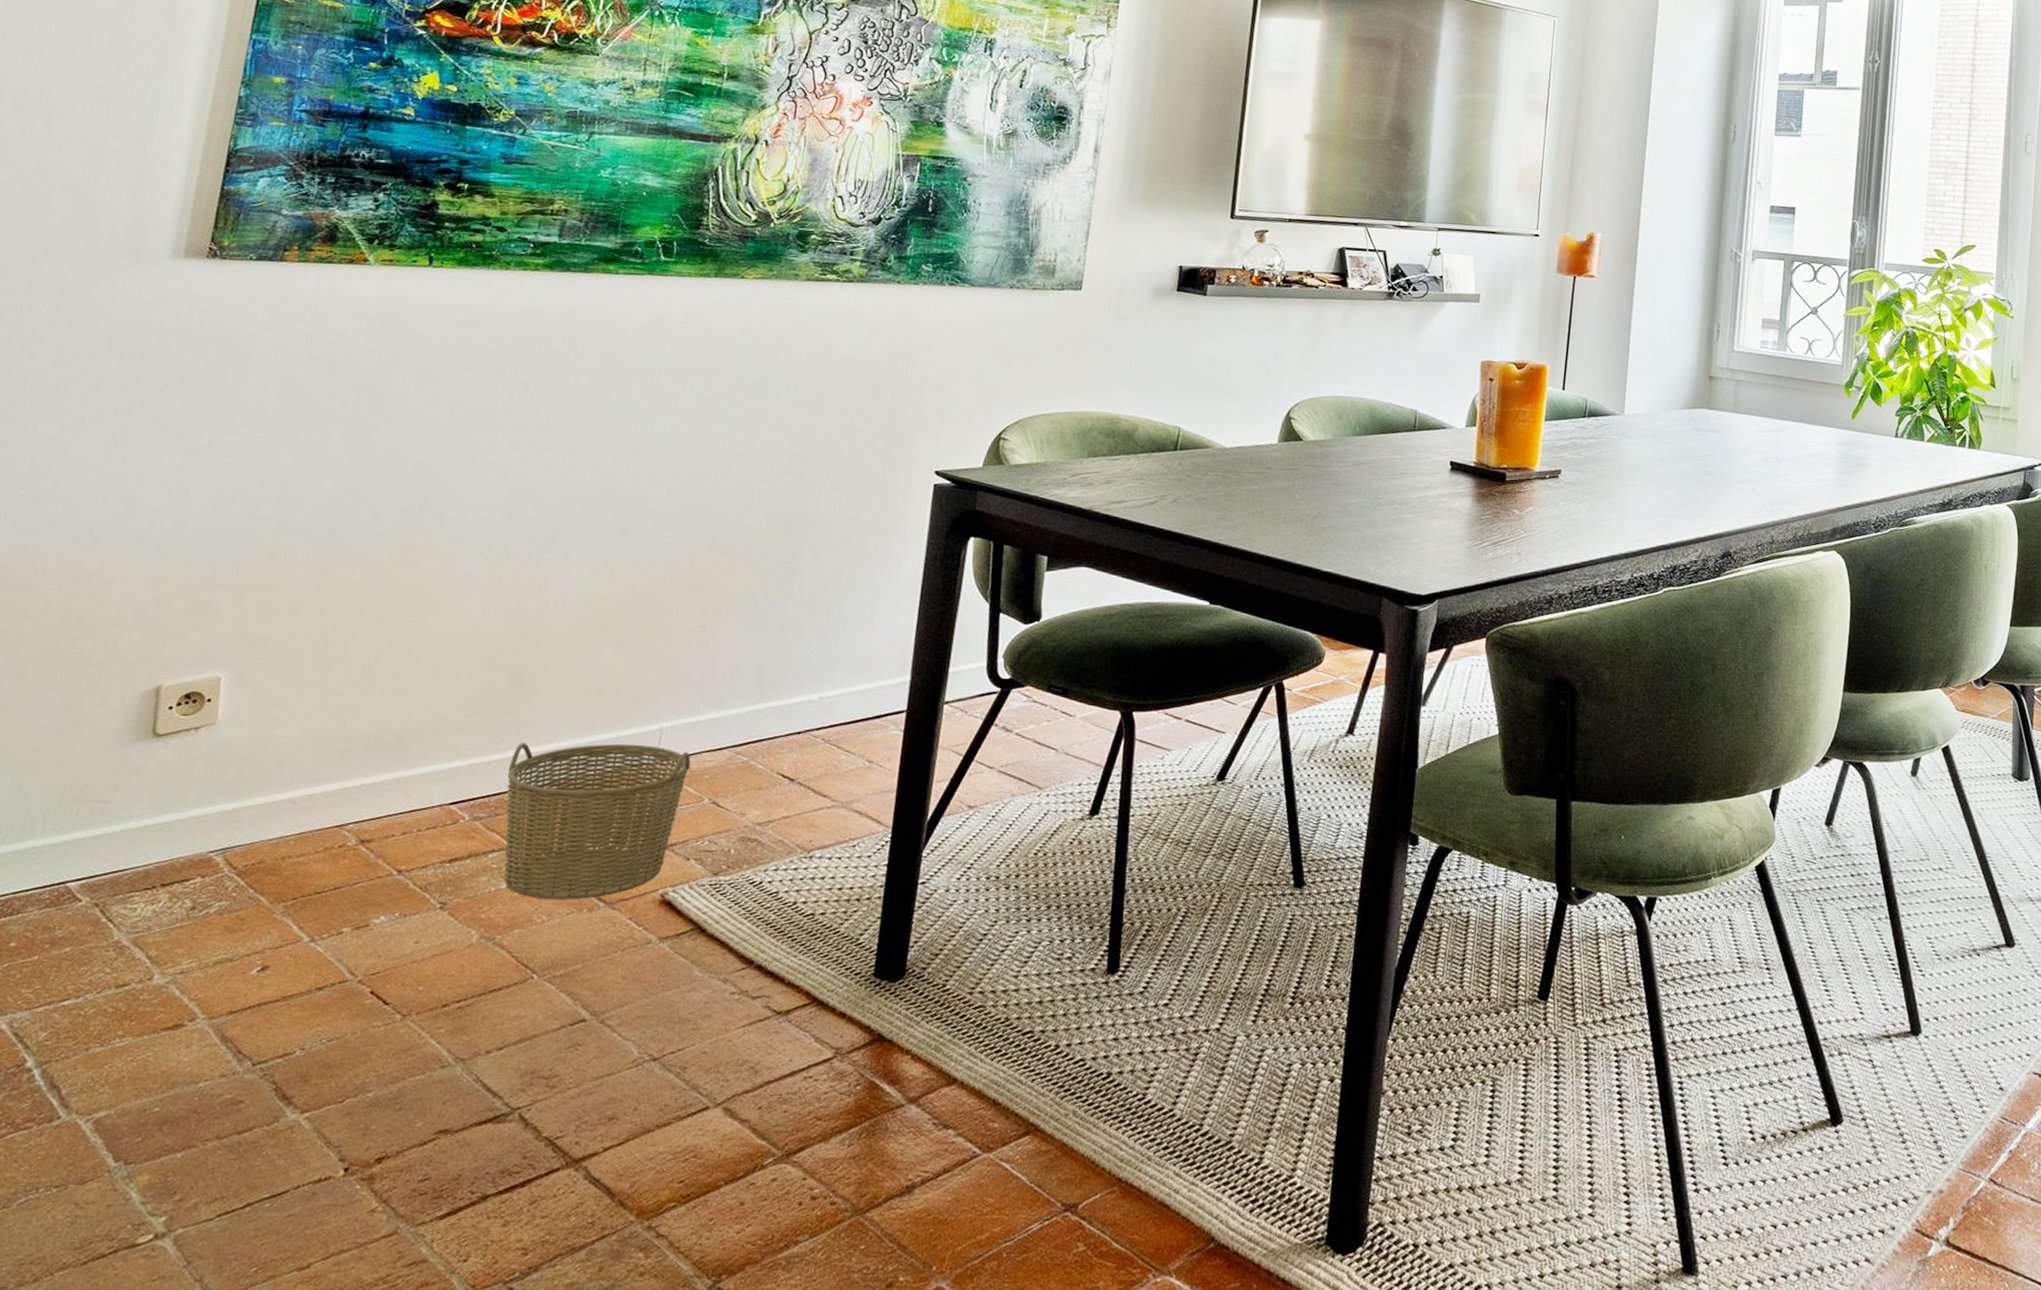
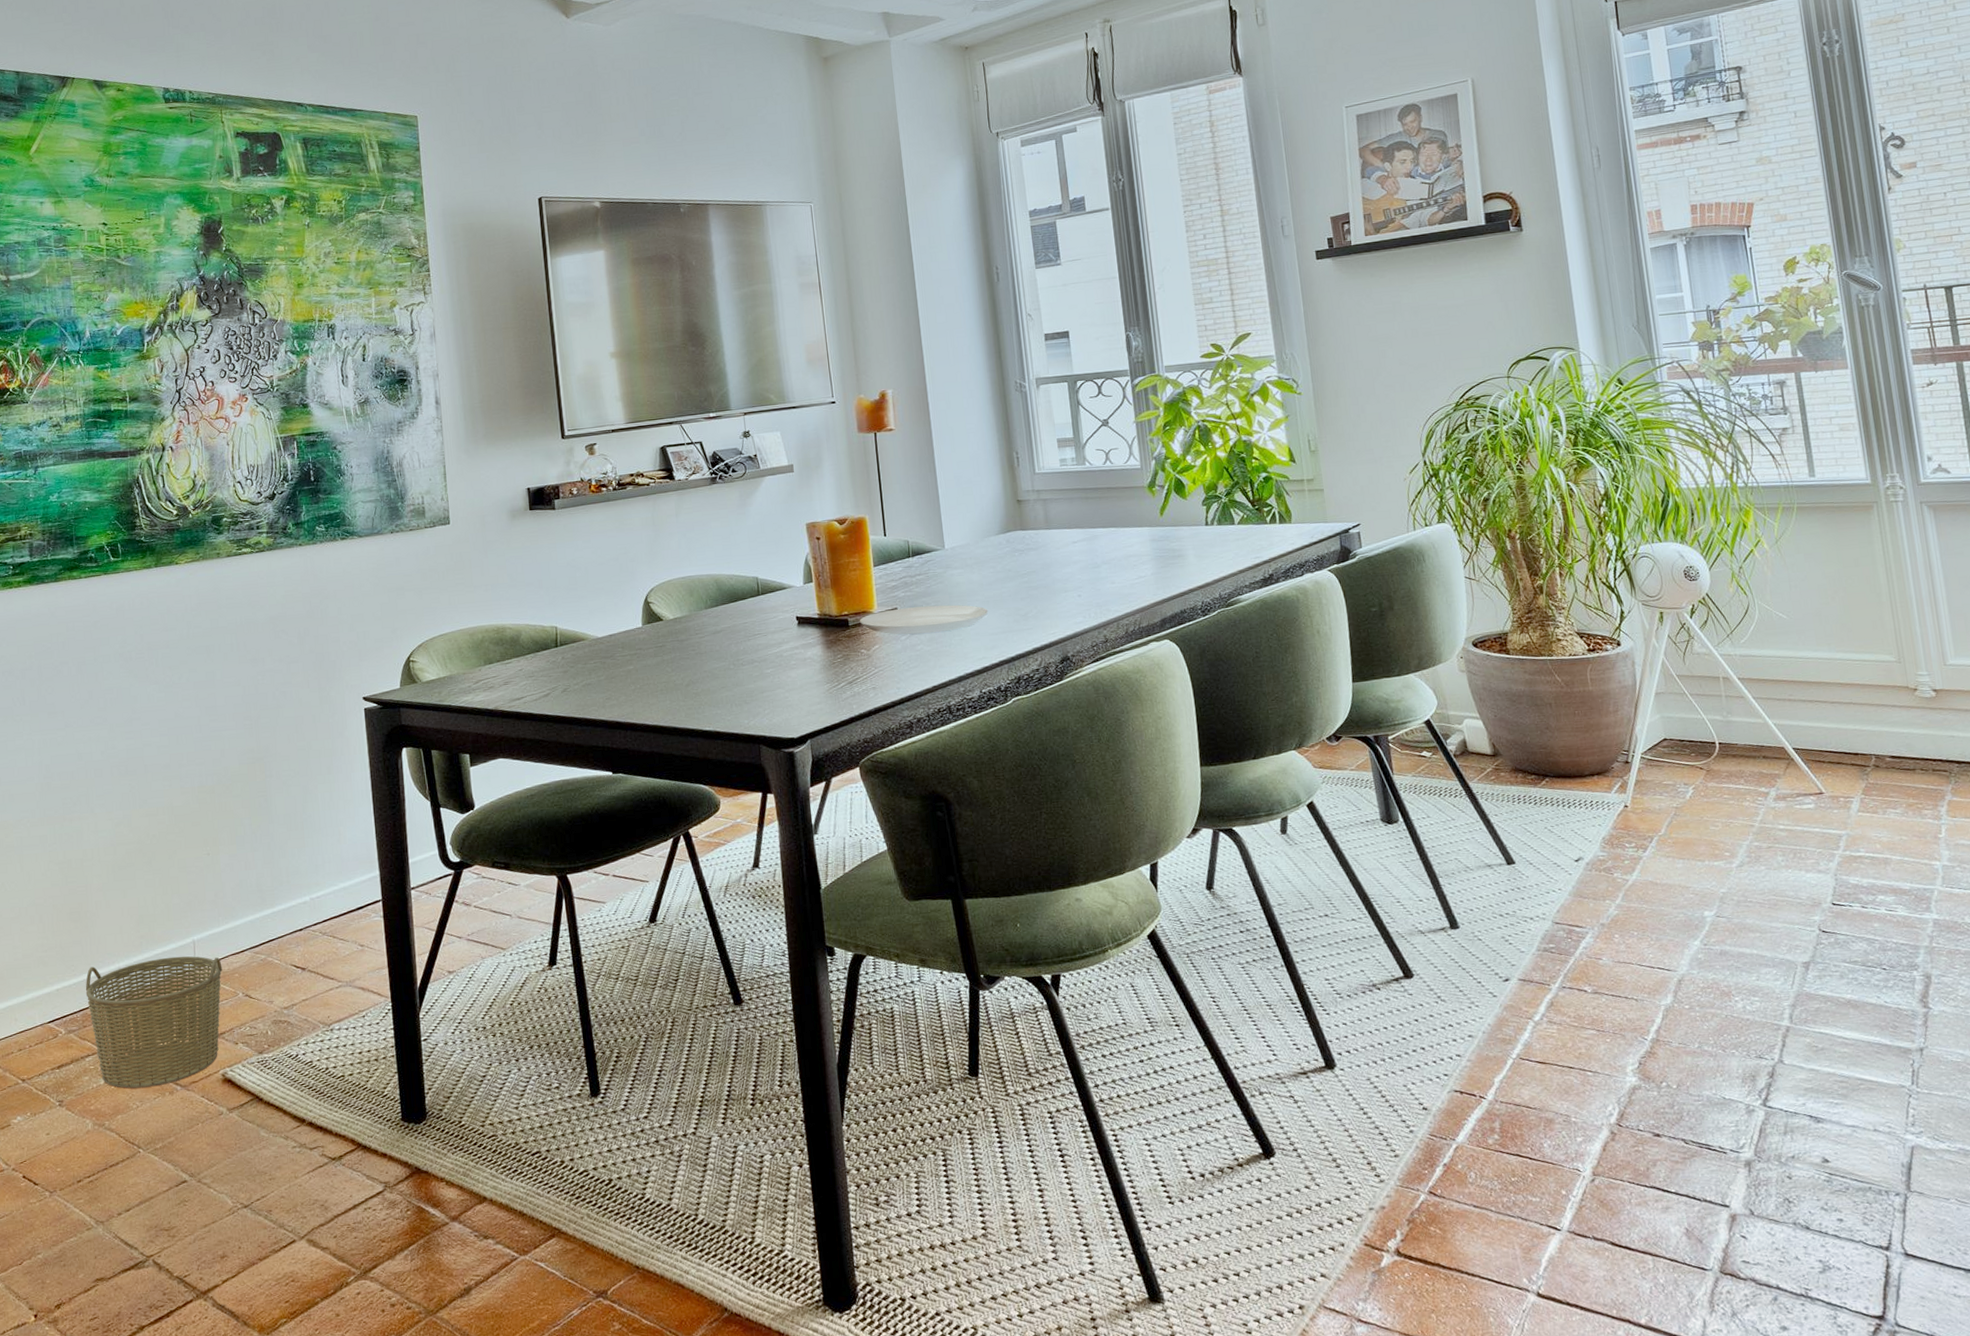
plate: none [1517,470,1657,505] -> present [859,604,989,635]

